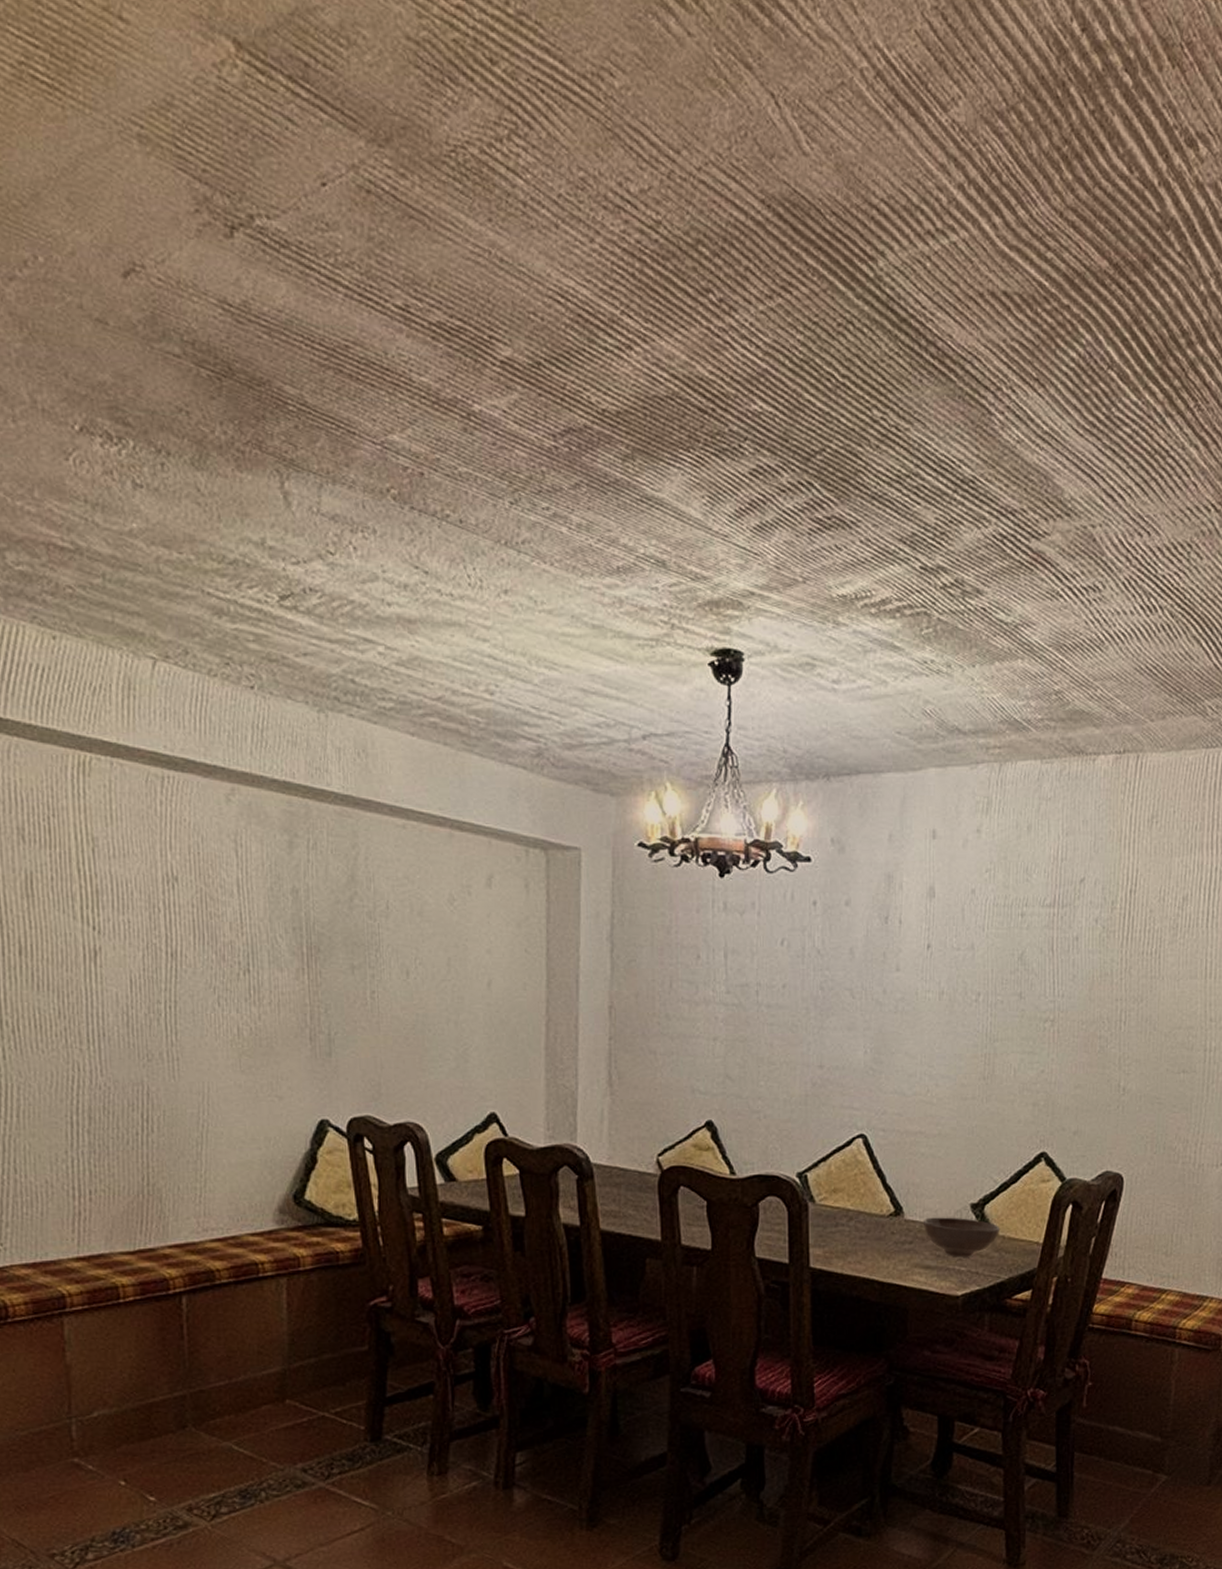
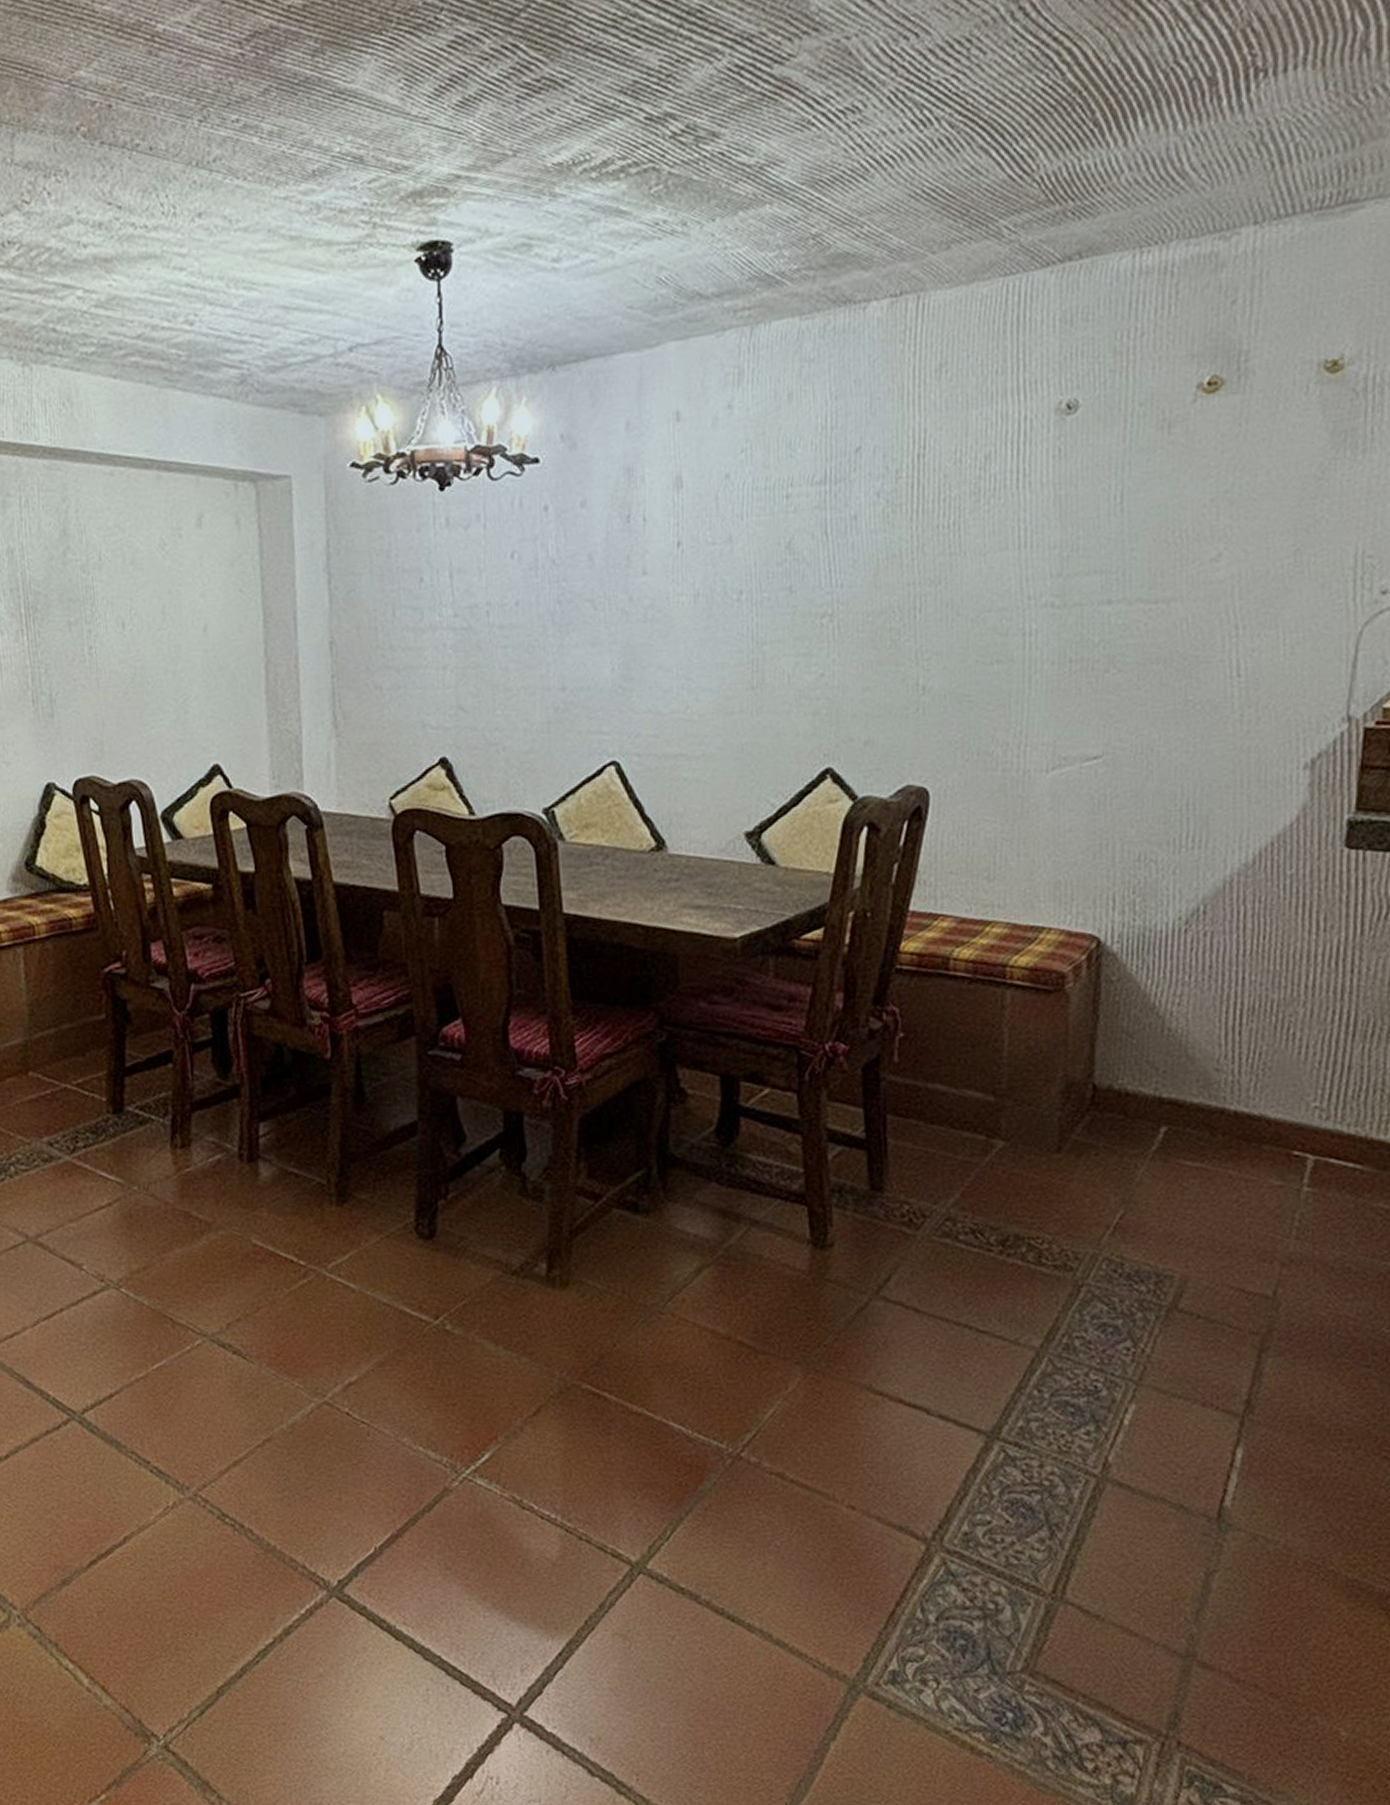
bowl: present [923,1217,1001,1257] -> none [689,848,782,894]

